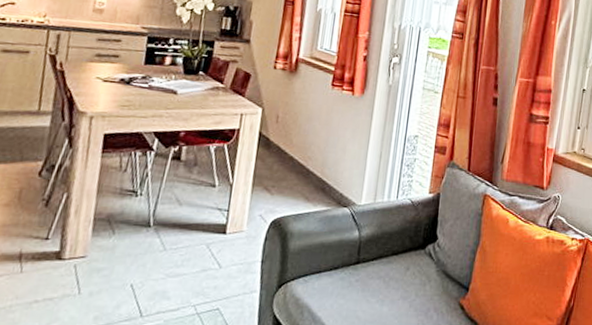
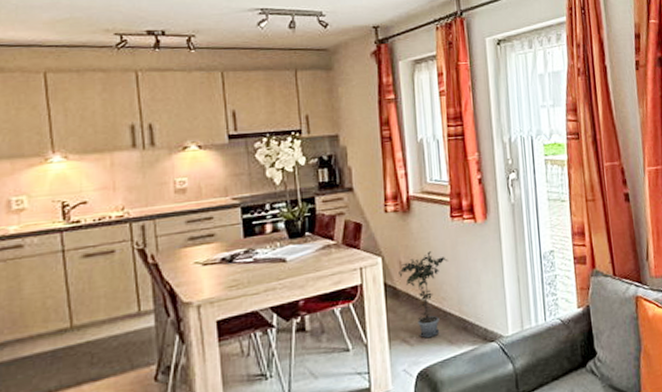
potted plant: none [274,112,321,191] -> present [399,251,448,339]

